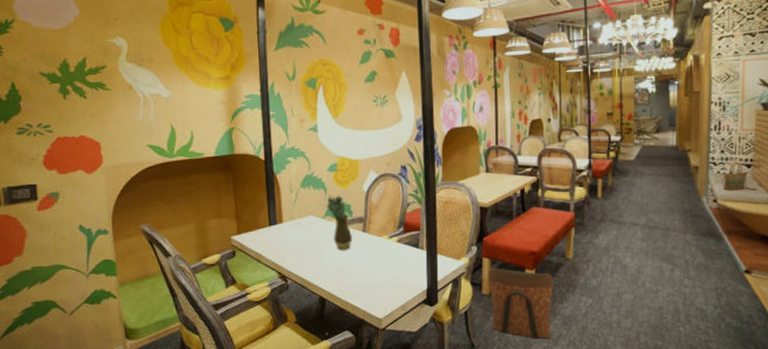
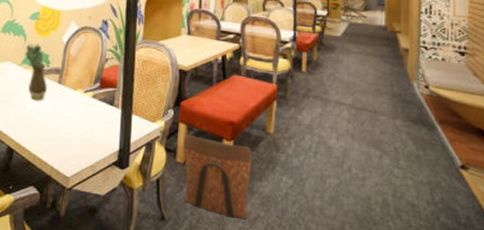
handbag: present [721,161,757,192] -> none [433,47,472,80]

